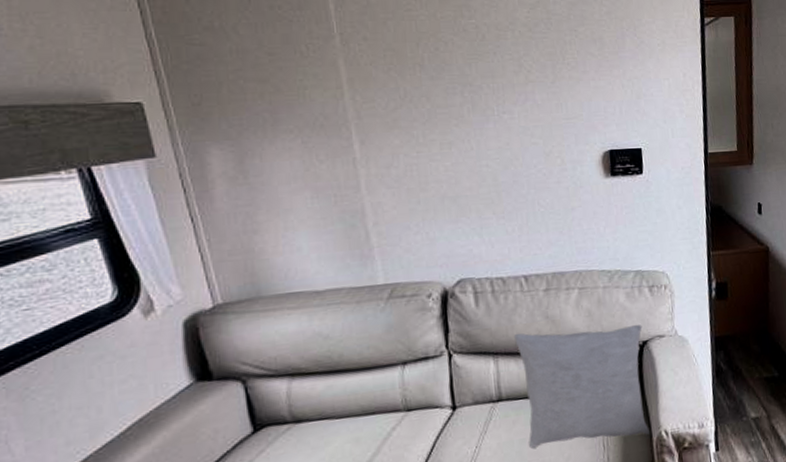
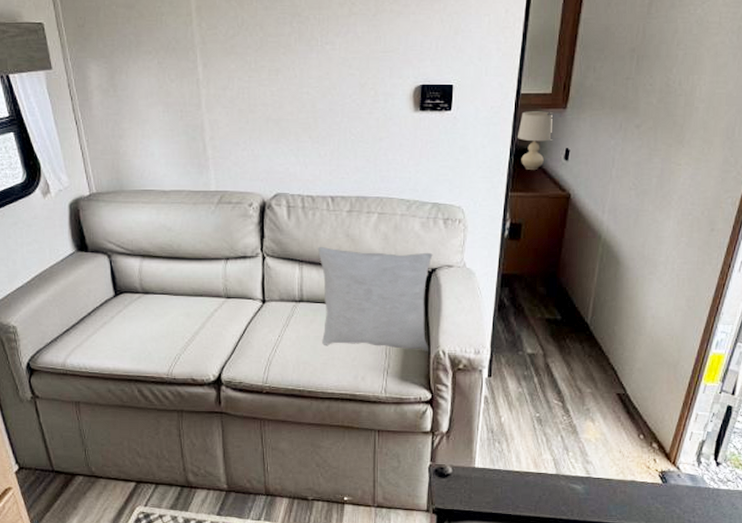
table lamp: none [711,168,744,228] -> present [518,111,553,171]

